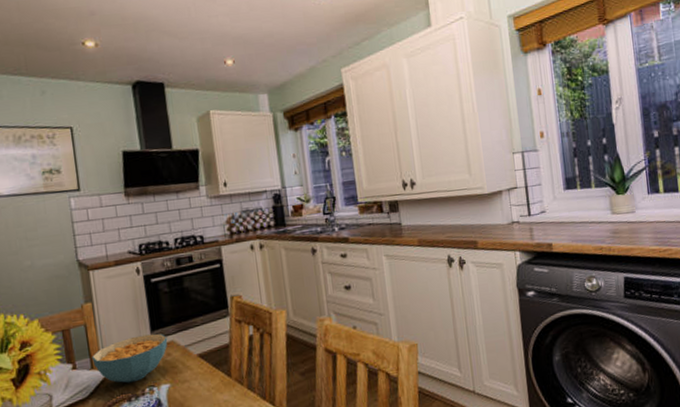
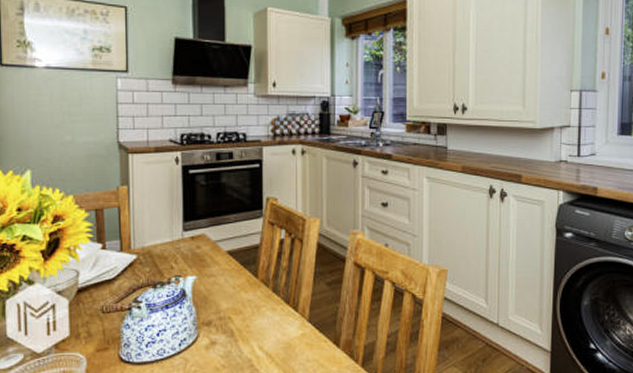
cereal bowl: present [92,333,168,384] -> none [122,225,199,270]

